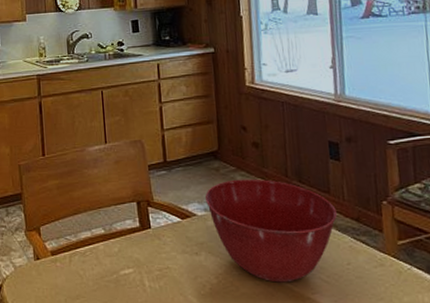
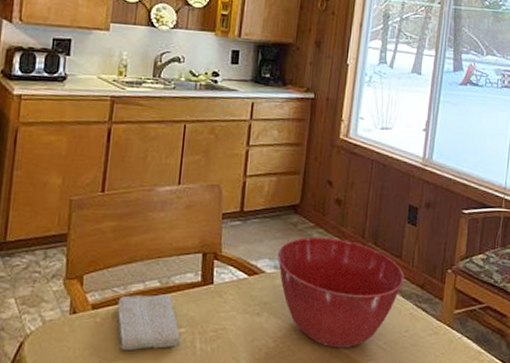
washcloth: none [72,240,131,290] -> present [117,294,180,351]

